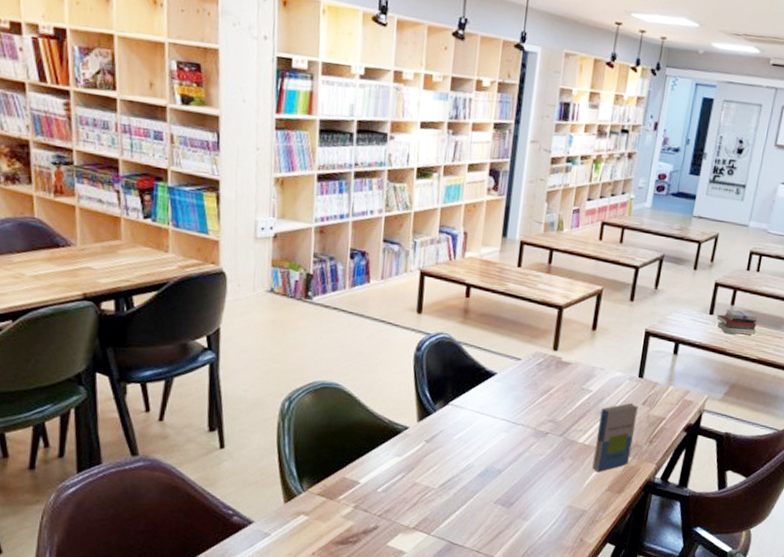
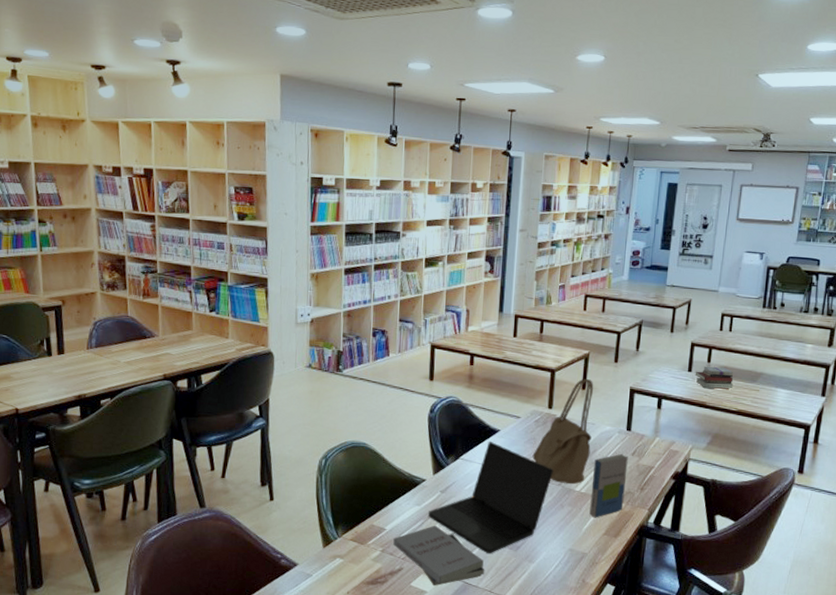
books: none [368,478,473,546] -> present [393,525,485,586]
laptop: none [410,385,555,510] -> present [428,441,553,553]
handbag: none [532,317,606,436] -> present [532,378,594,485]

